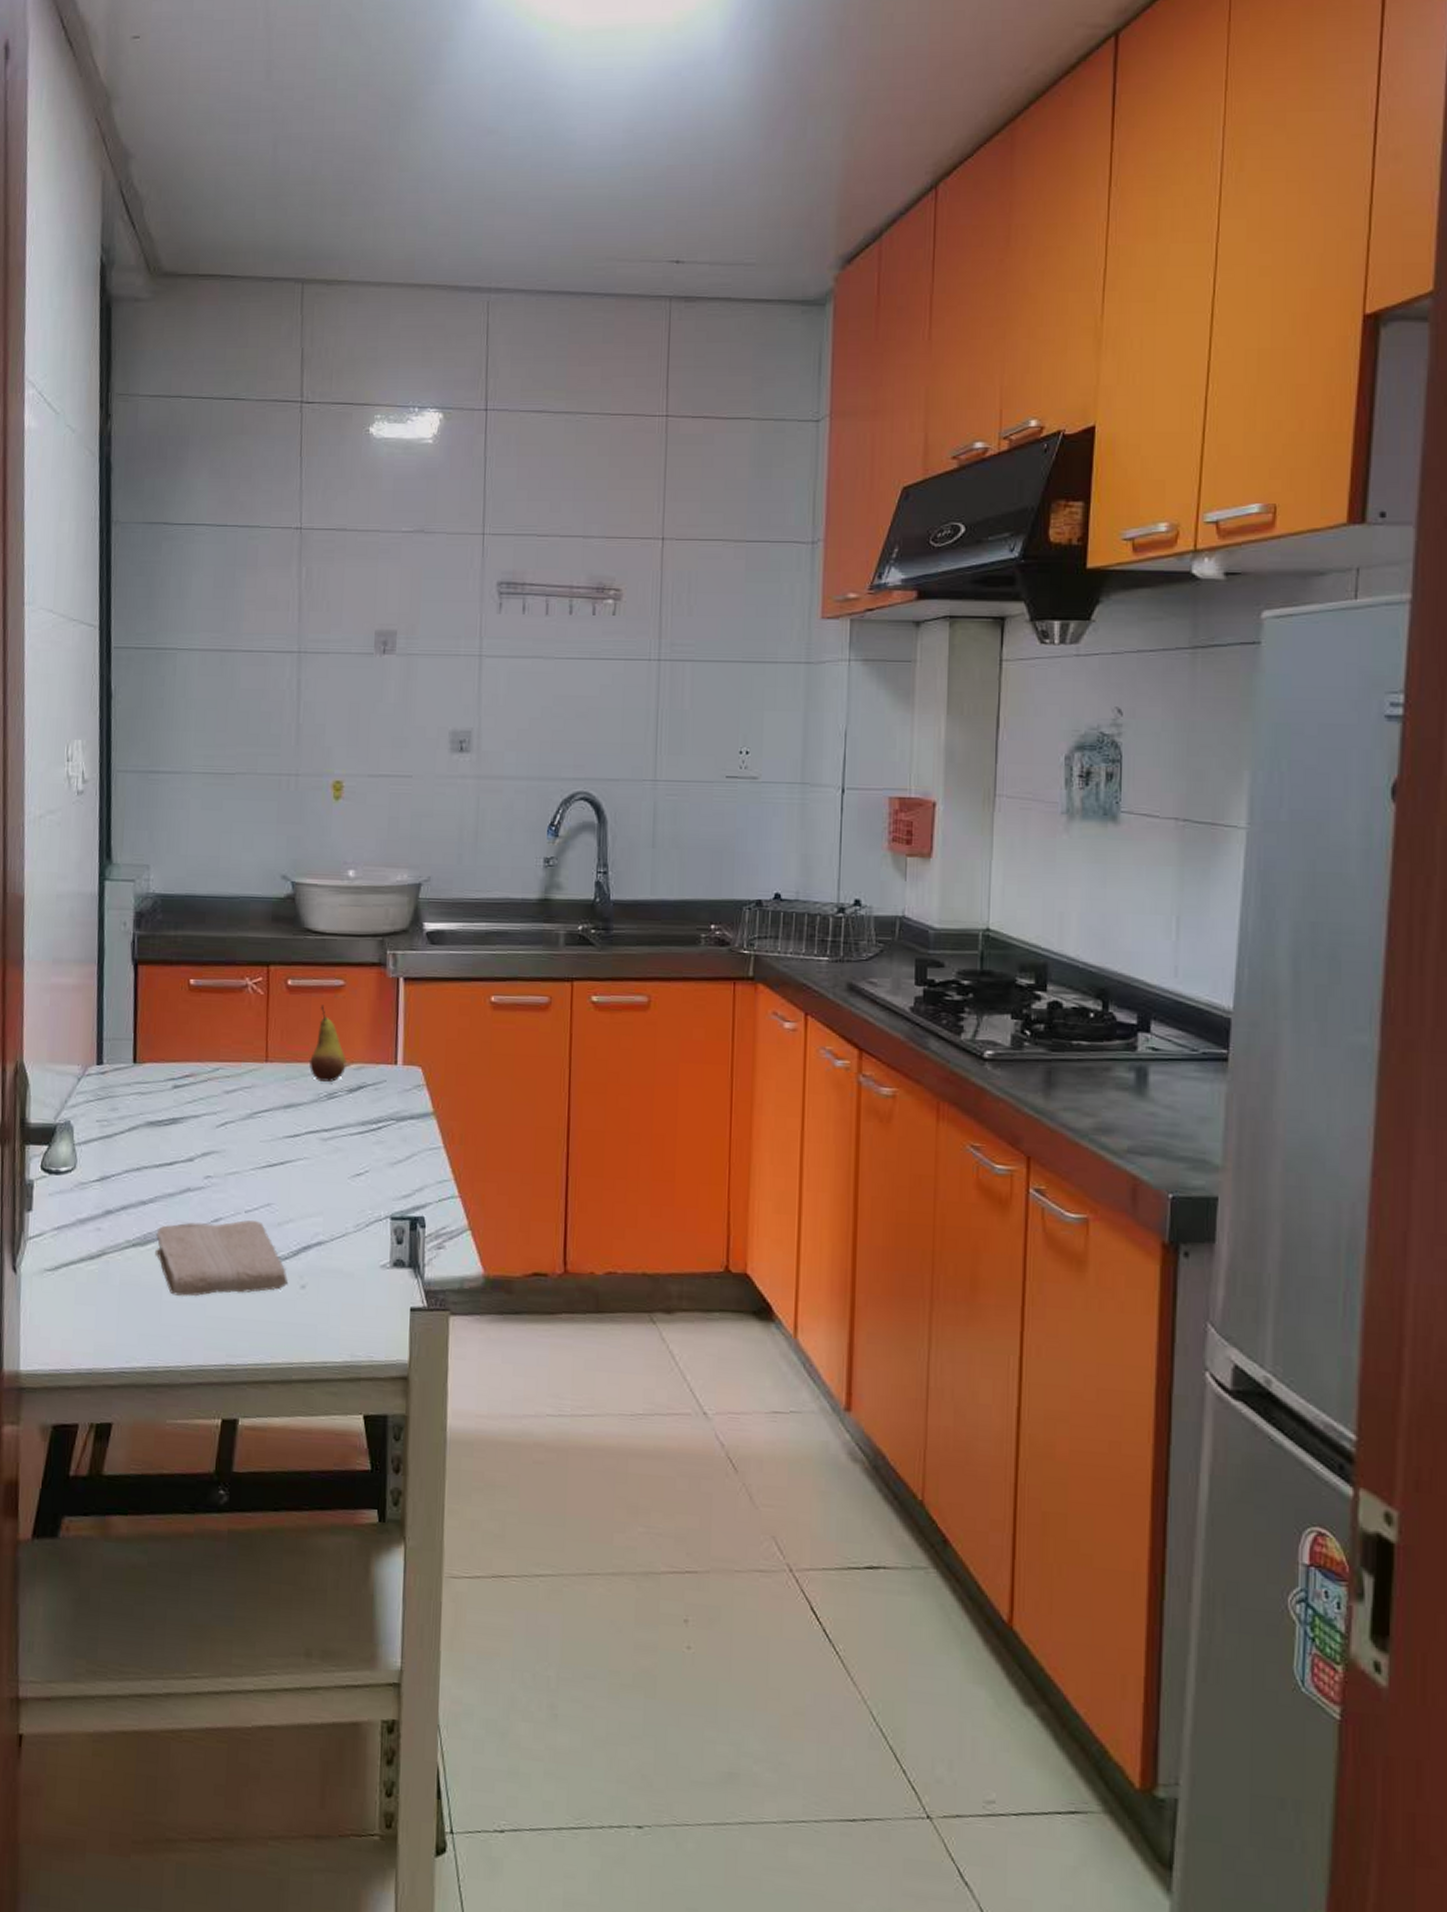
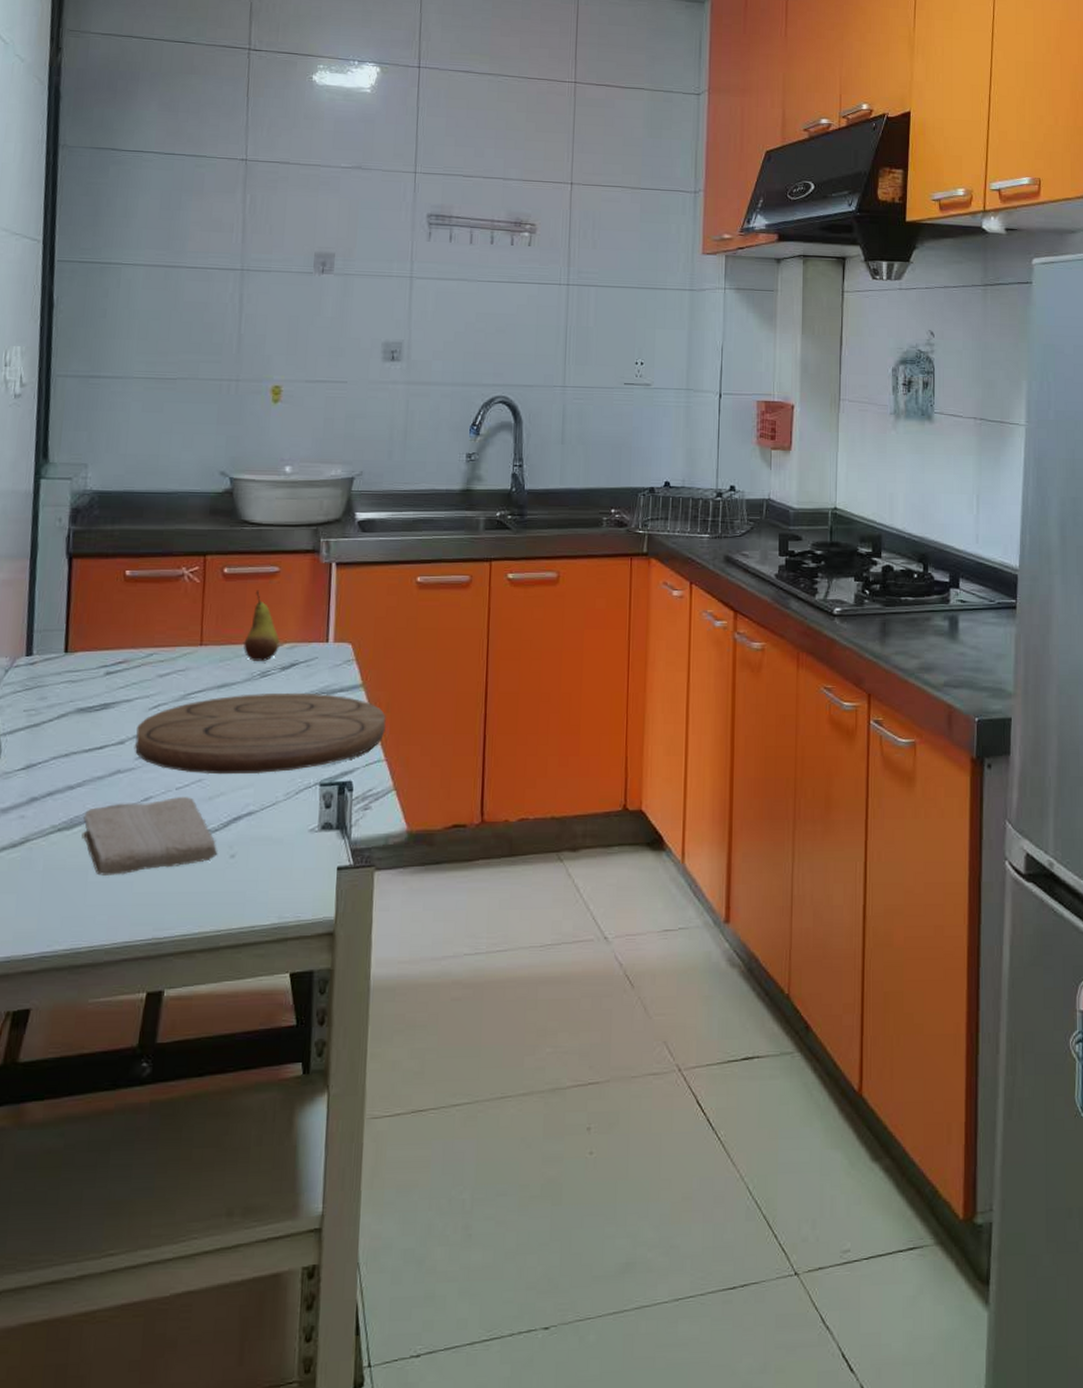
cutting board: none [204,1116,460,1203] -> present [135,692,387,775]

